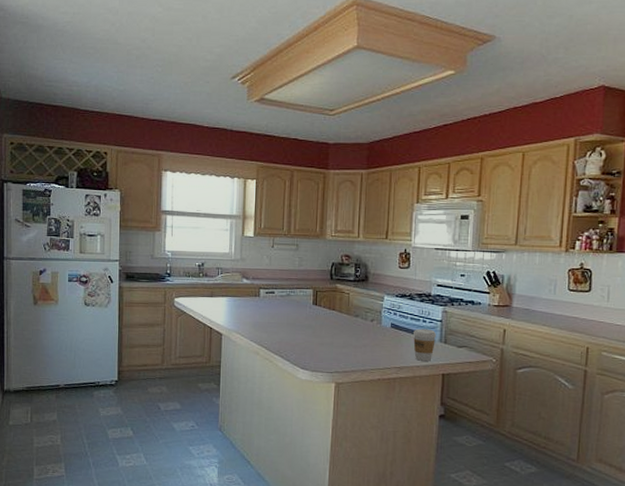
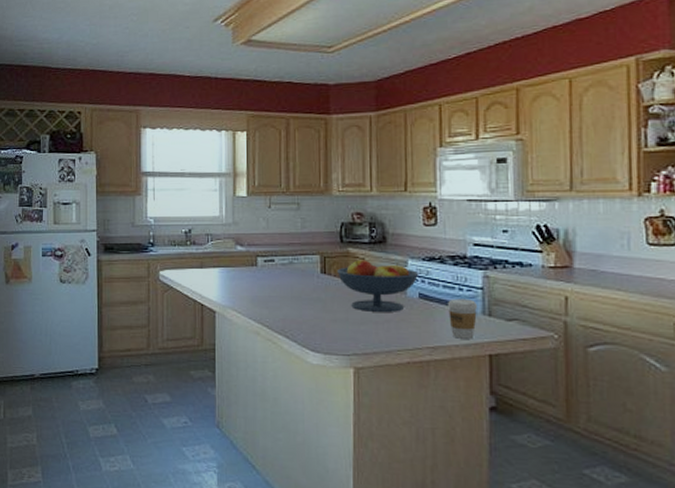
fruit bowl: none [326,294,392,338] -> present [337,260,418,312]

